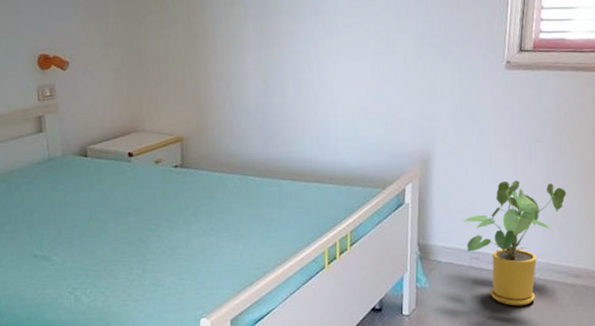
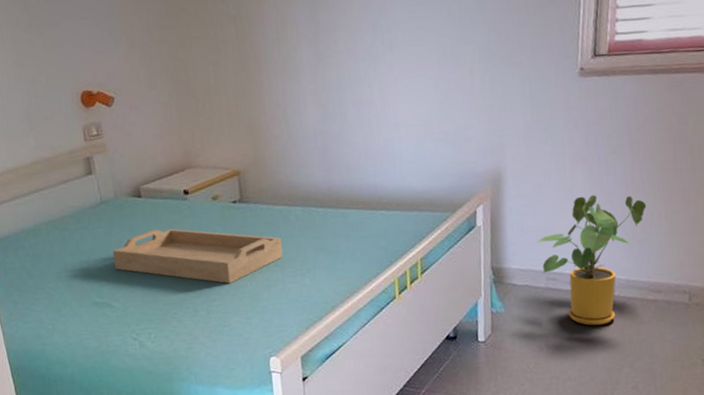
serving tray: none [56,188,219,245] -> present [112,228,283,284]

